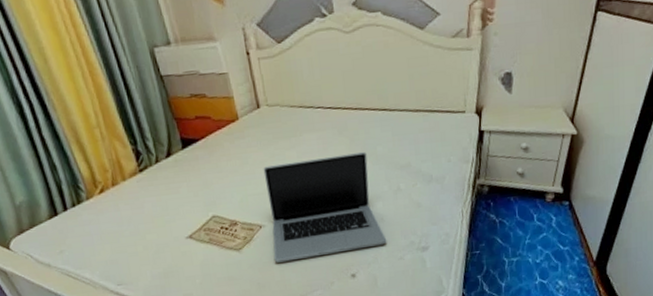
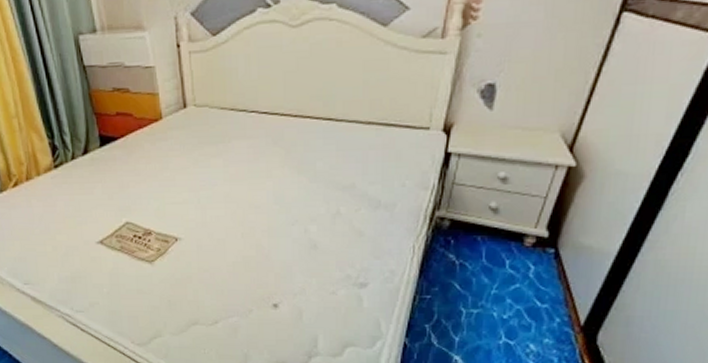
laptop: present [263,152,387,263] -> none [184,167,319,281]

